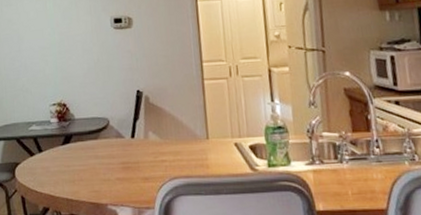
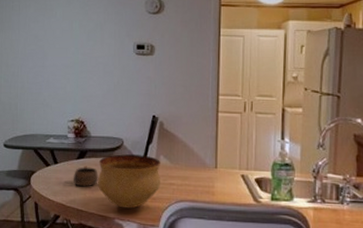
cup: none [60,151,86,174] -> present [74,166,98,187]
bowl: none [85,133,152,193] -> present [97,154,161,209]

